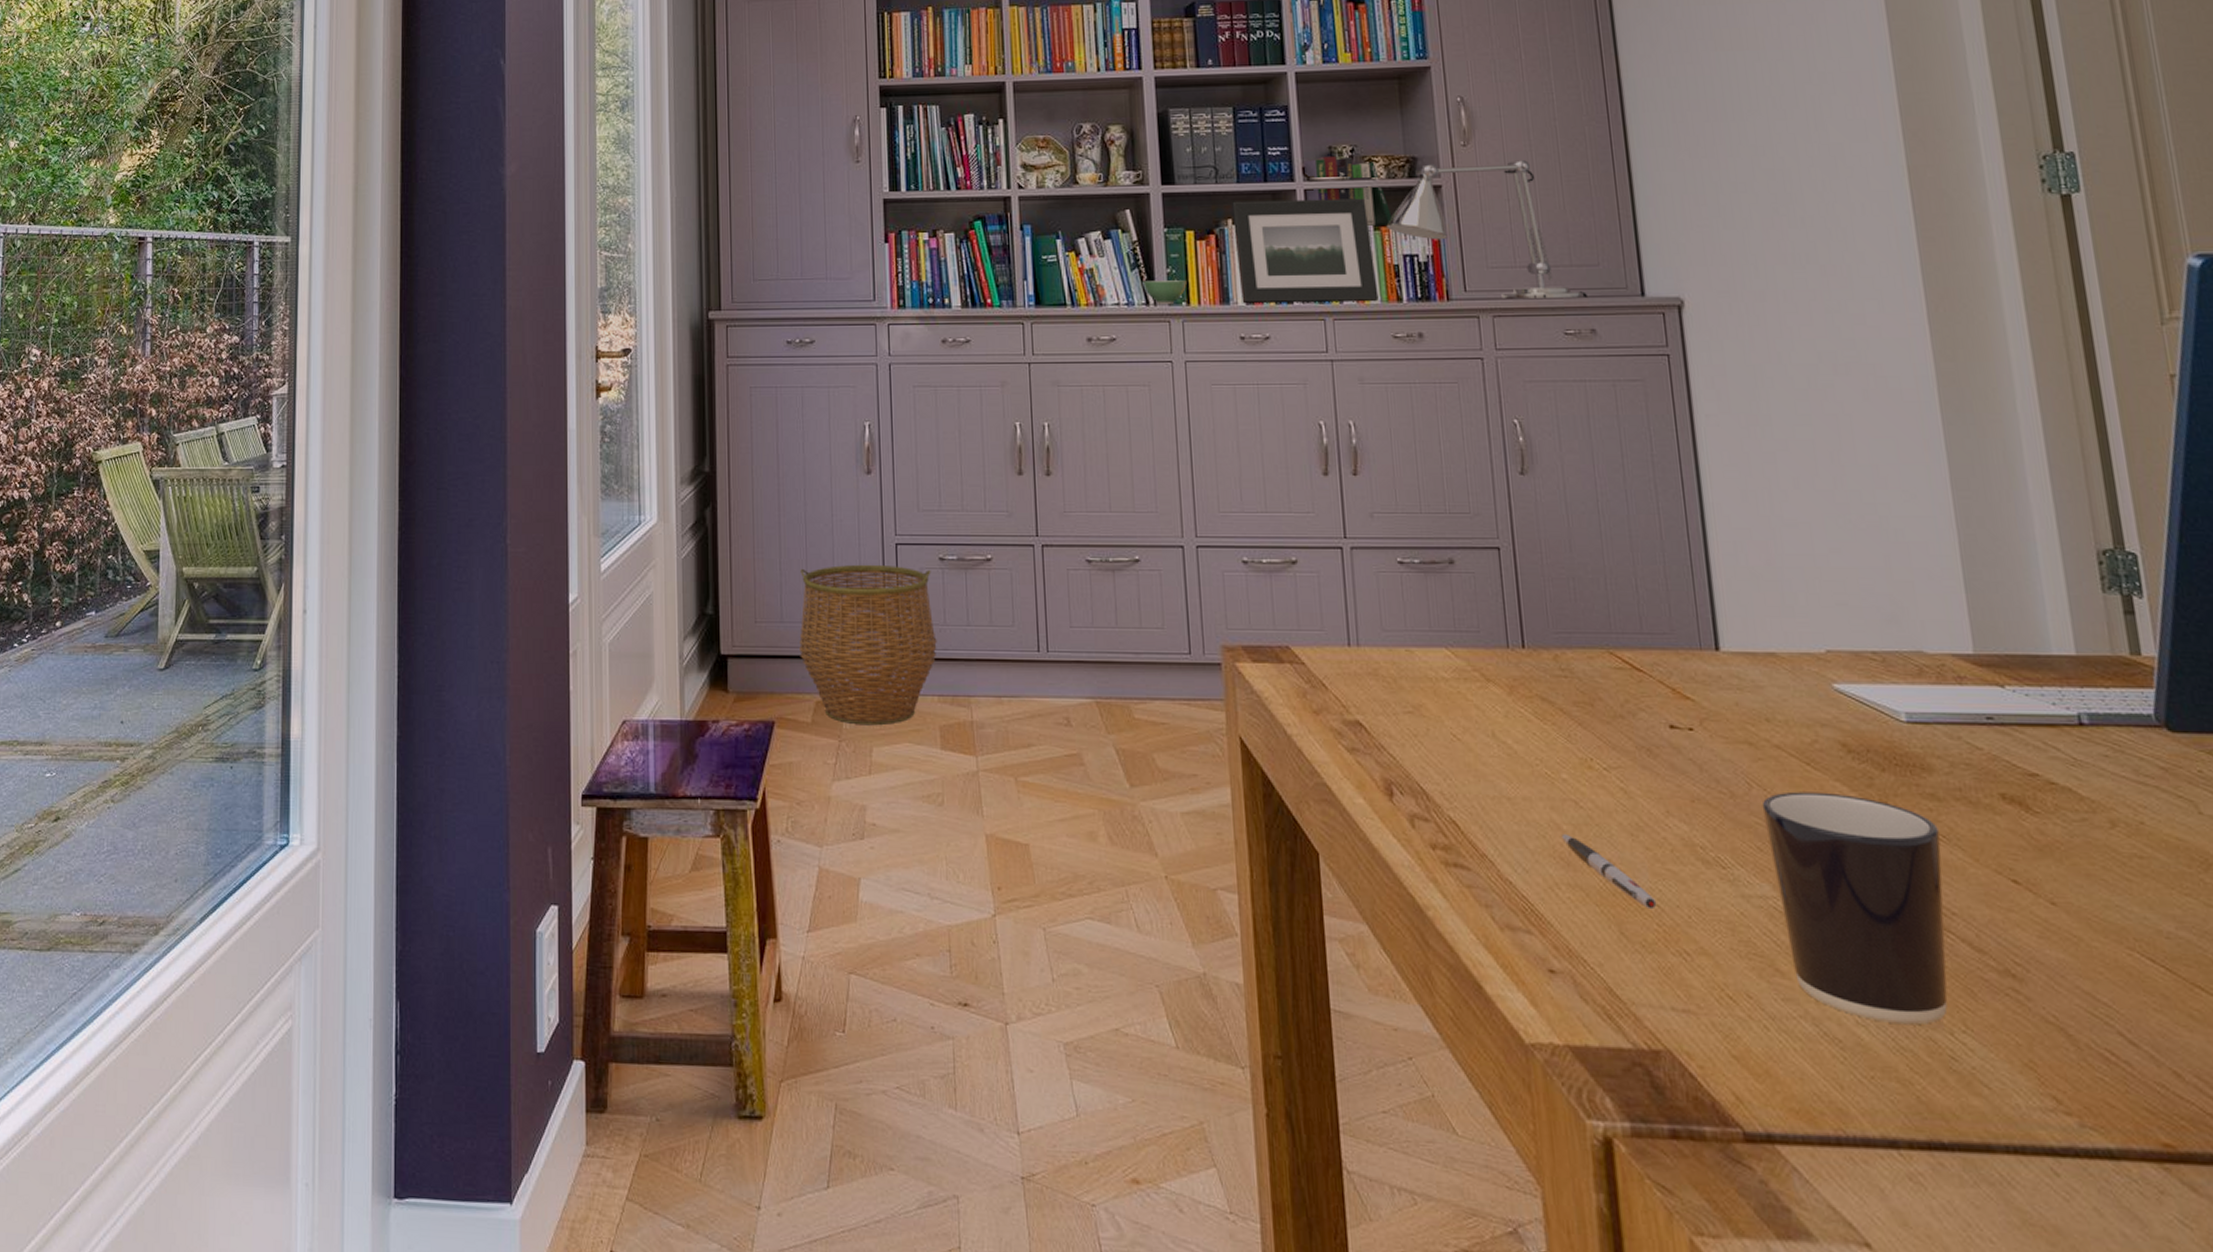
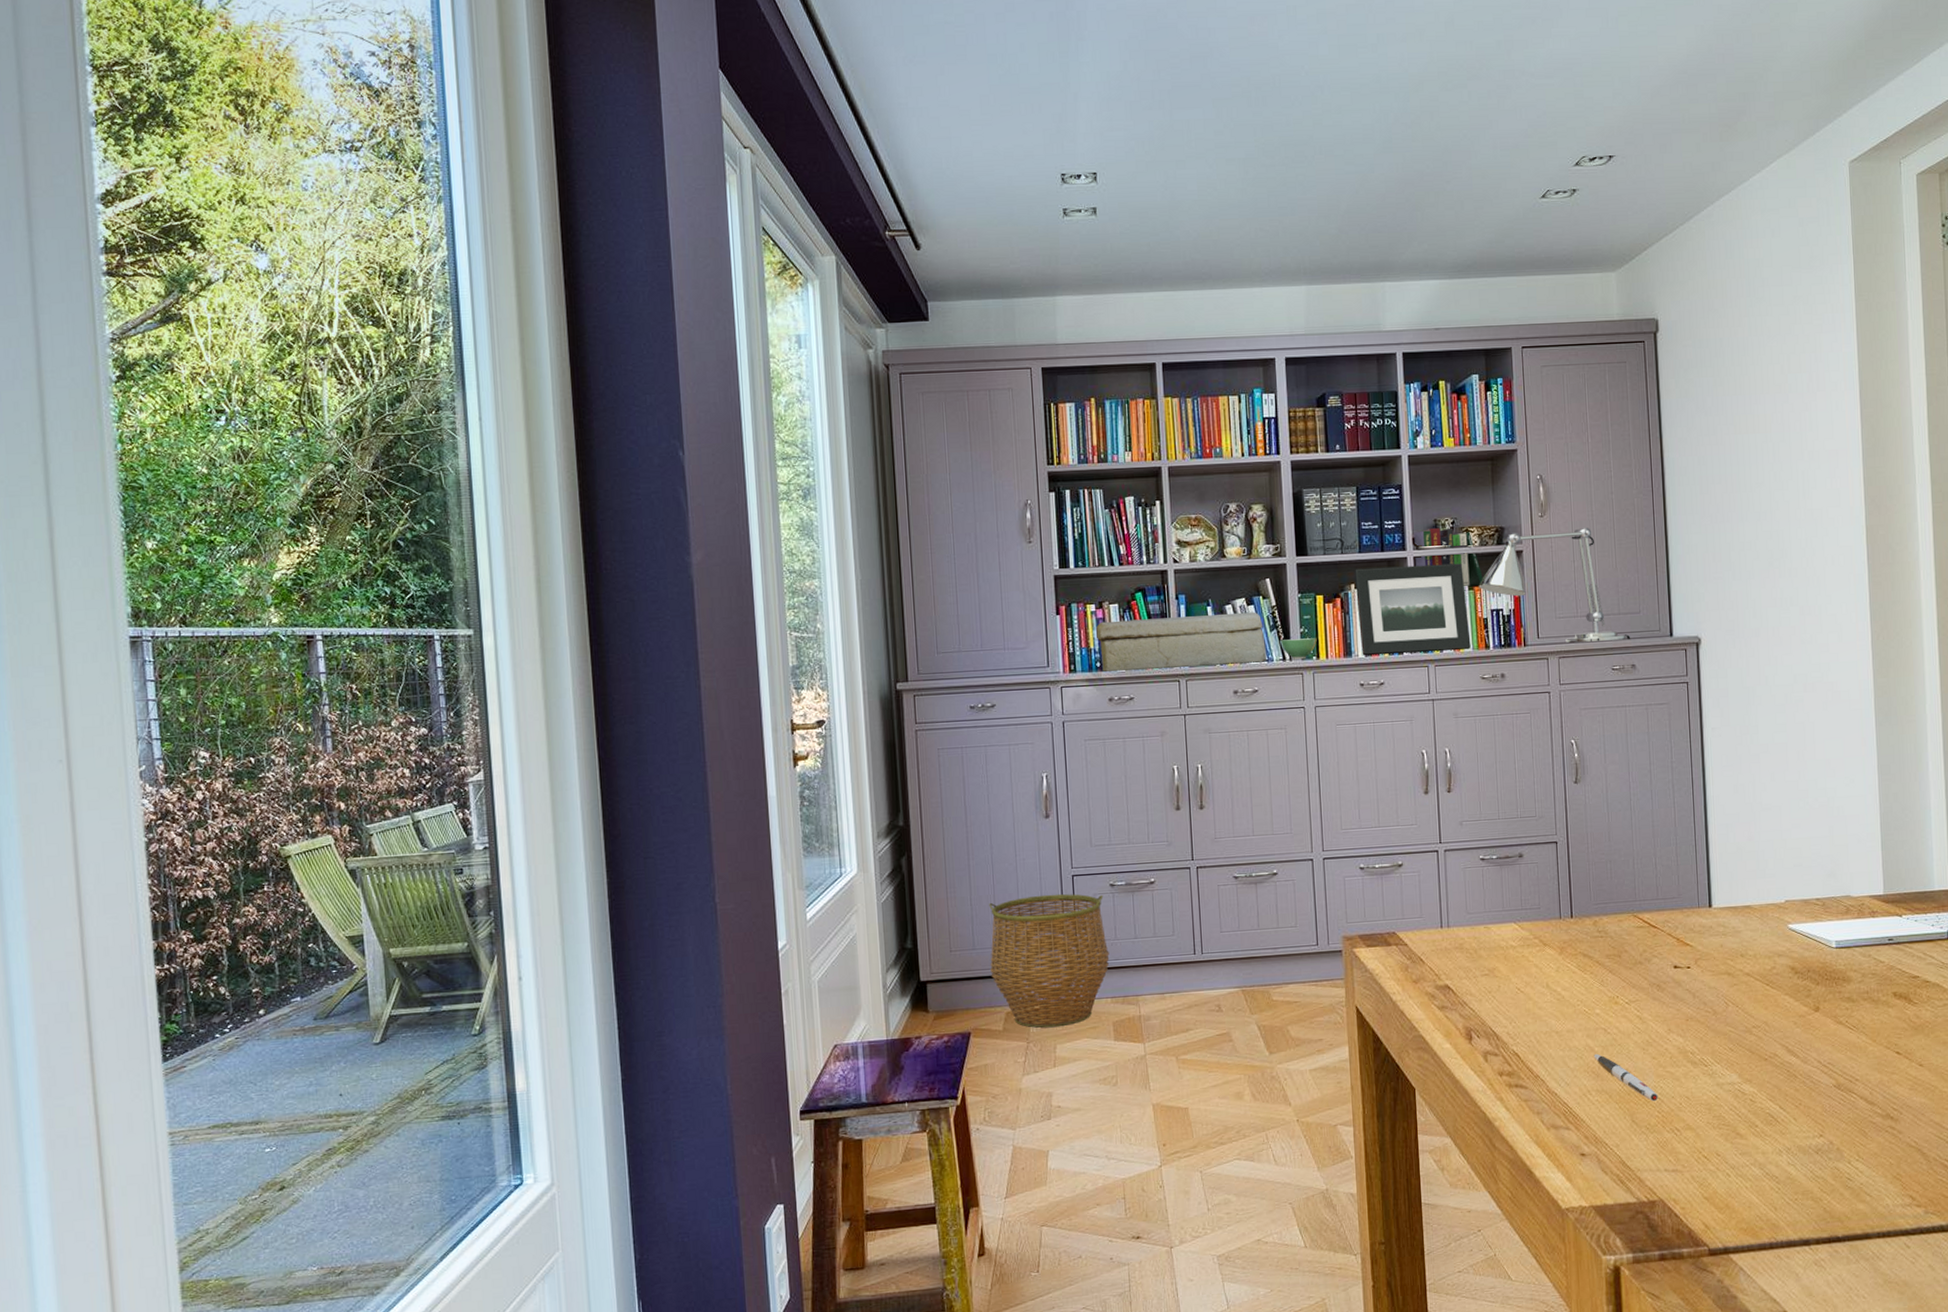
decorative box: none [929,247,1128,309] -> present [1096,612,1268,672]
mug: present [1762,791,1948,1025] -> none [1734,1004,1852,1161]

